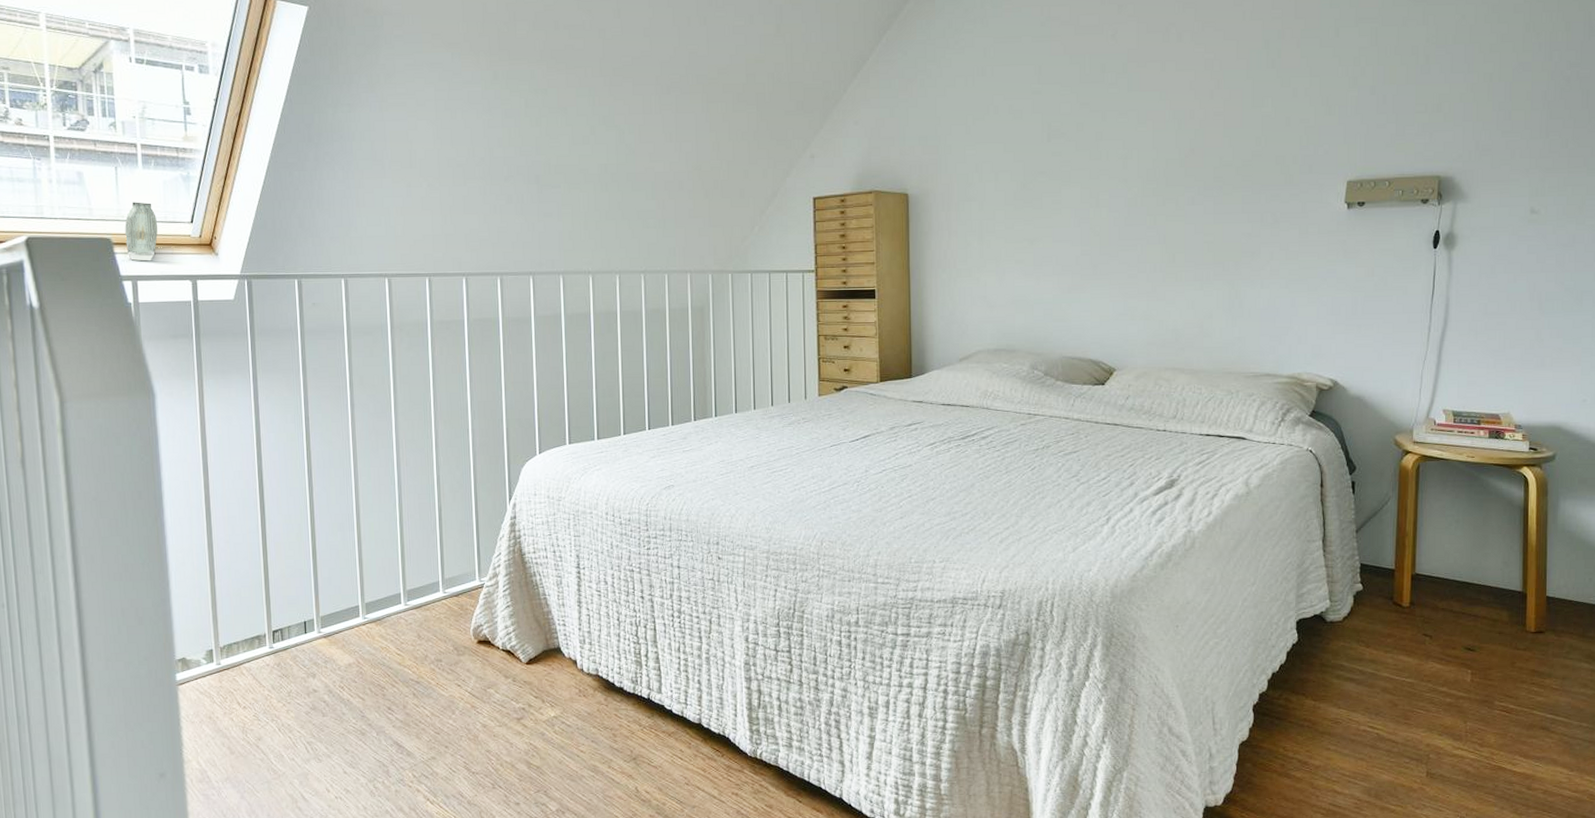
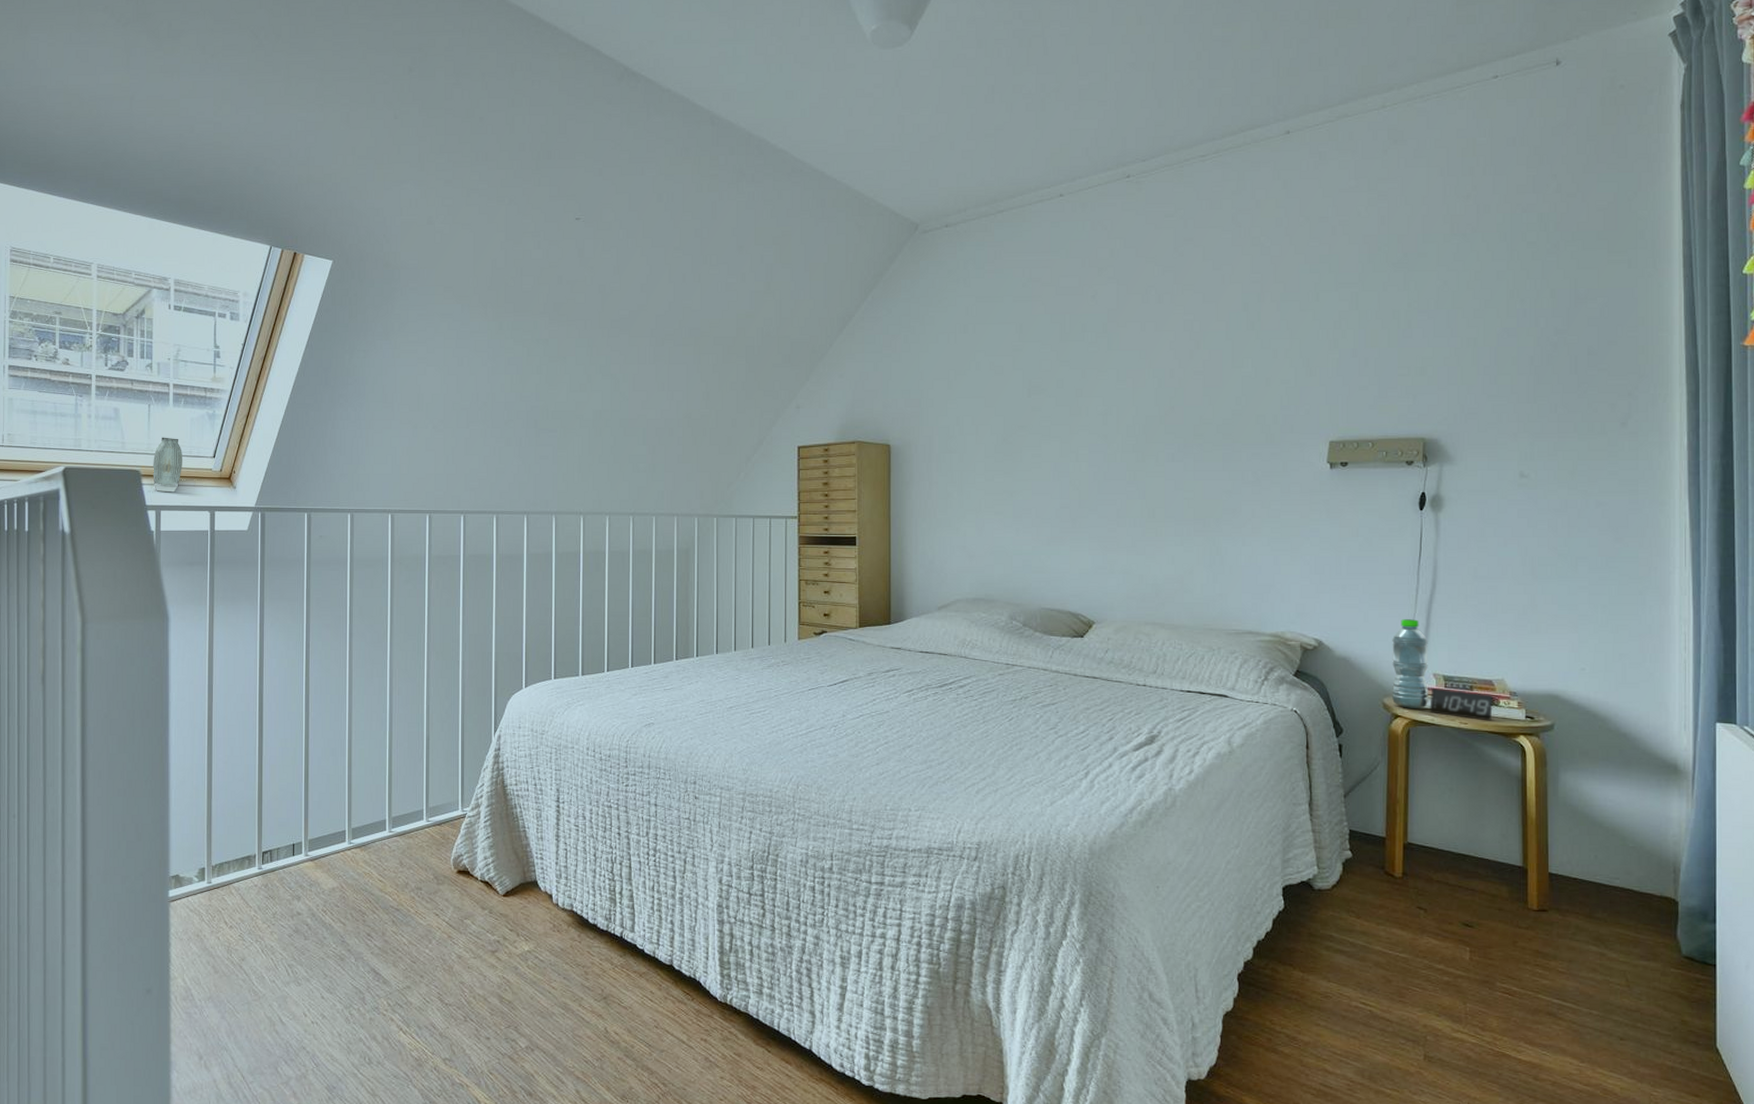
water bottle: none [1404,357,1439,444] -> present [1392,619,1428,708]
alarm clock: none [1439,423,1499,454] -> present [1429,687,1493,721]

